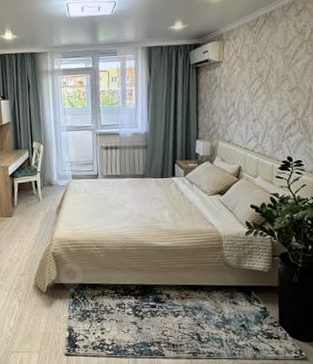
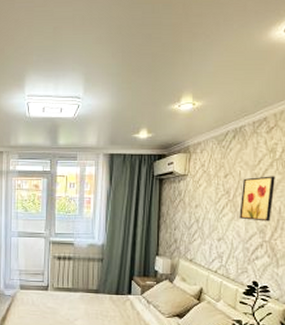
wall art: none [272,56,305,101] -> present [239,176,275,222]

